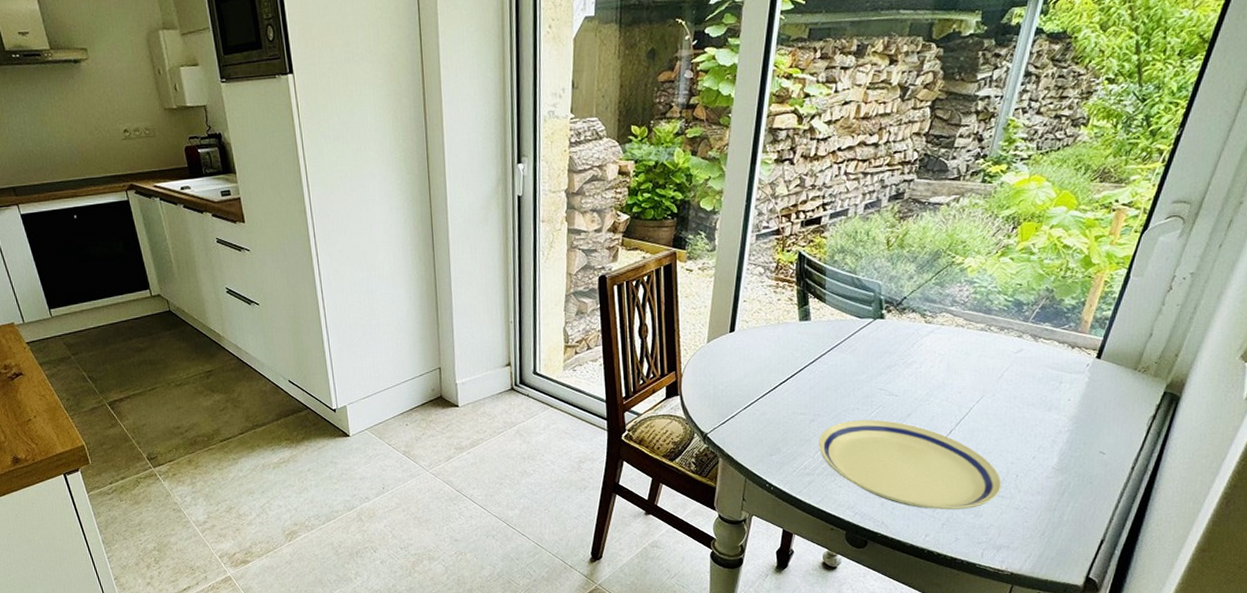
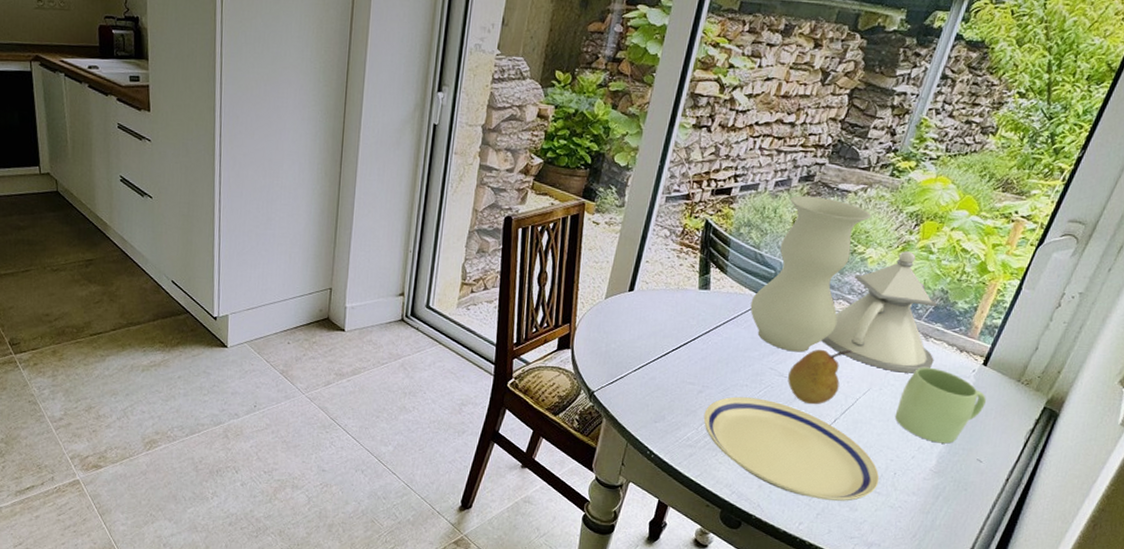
vase: none [853,213,966,370] -> present [750,195,871,352]
fruit: none [899,361,962,419] -> present [788,349,853,405]
teapot: none [929,255,1046,377] -> present [821,251,937,374]
mug: none [1011,367,1104,441] -> present [895,367,987,444]

